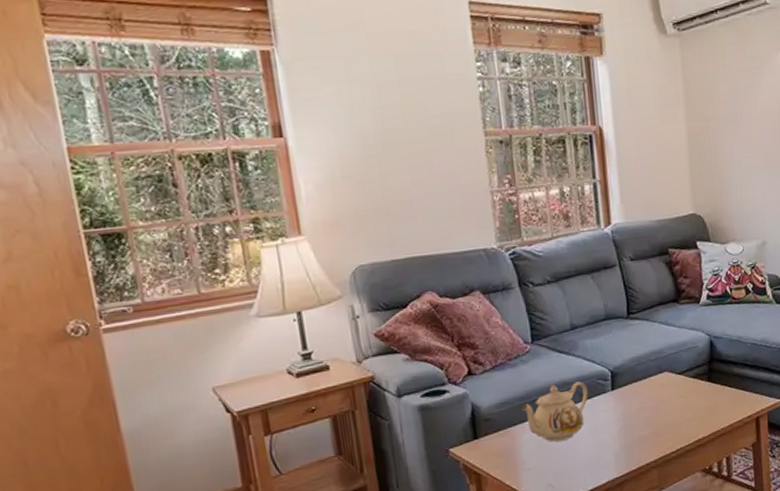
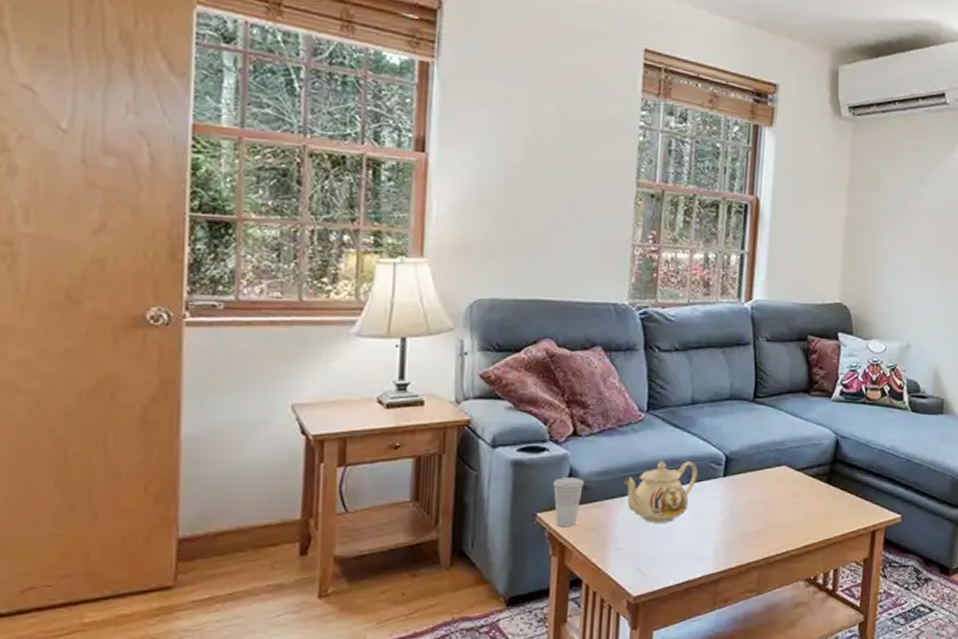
cup: none [458,412,488,458] -> present [552,478,585,526]

